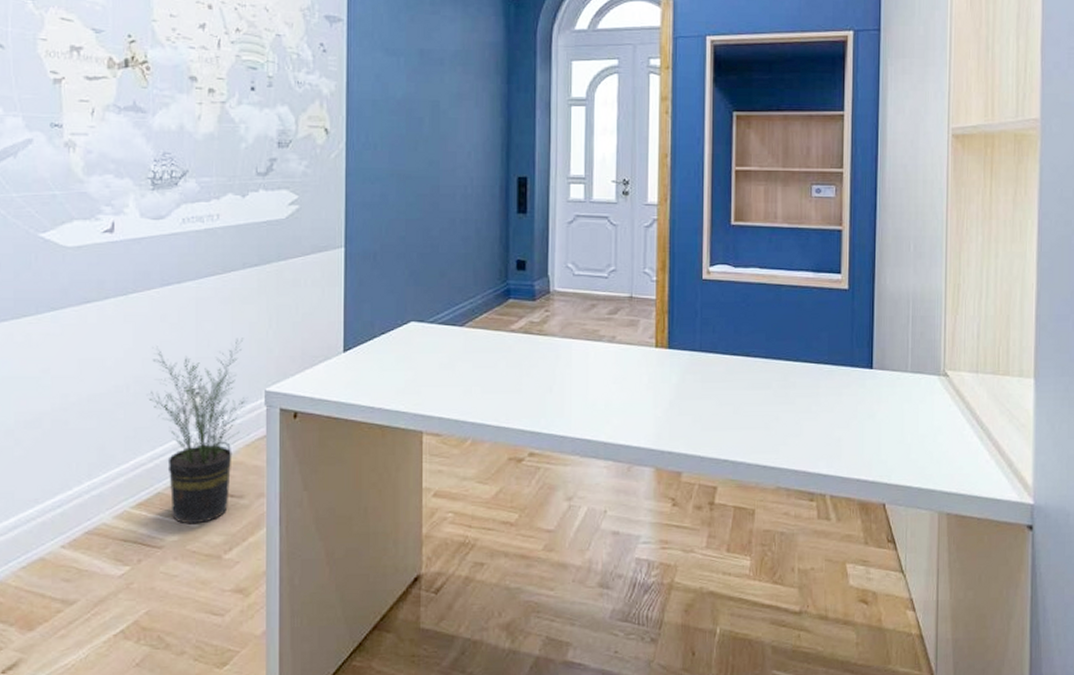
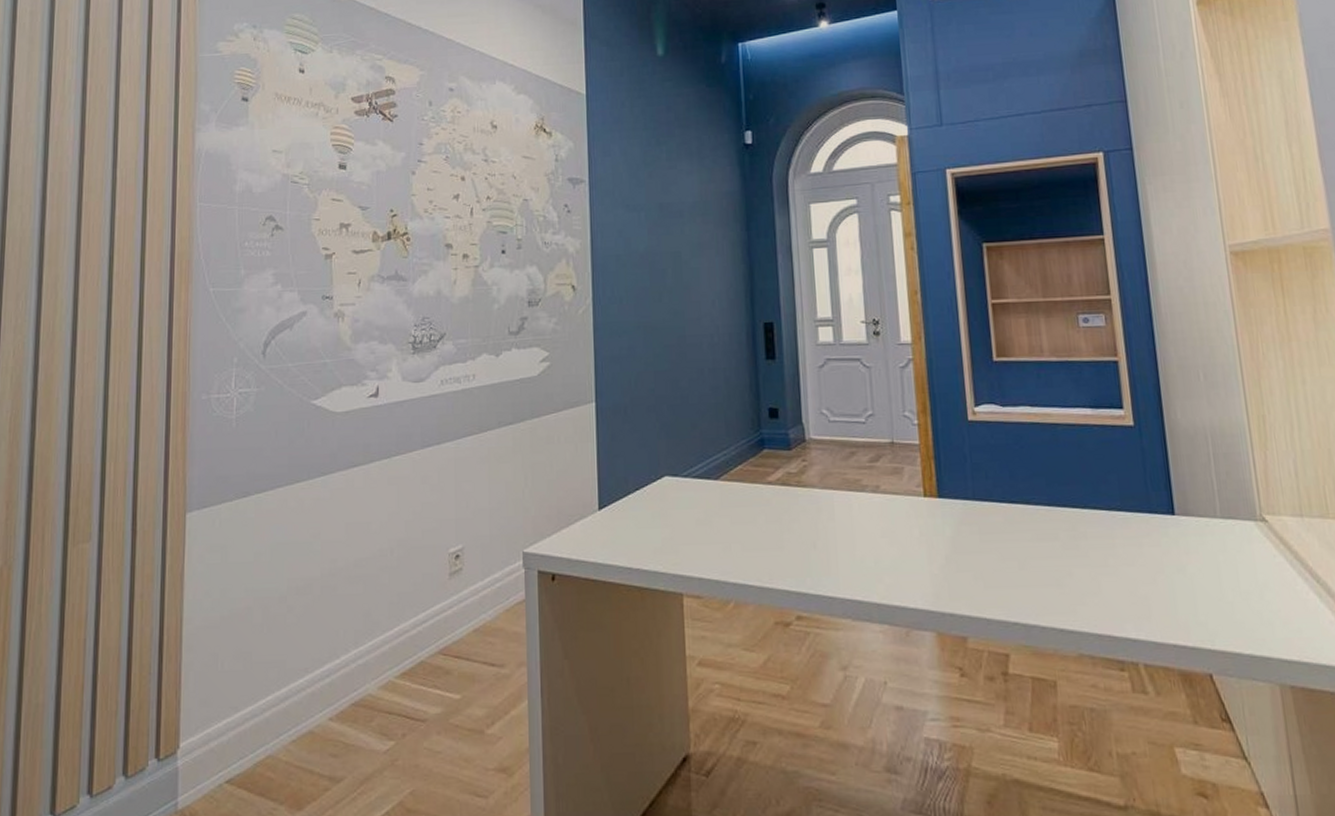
potted plant: present [149,338,247,524] -> none [412,497,506,696]

